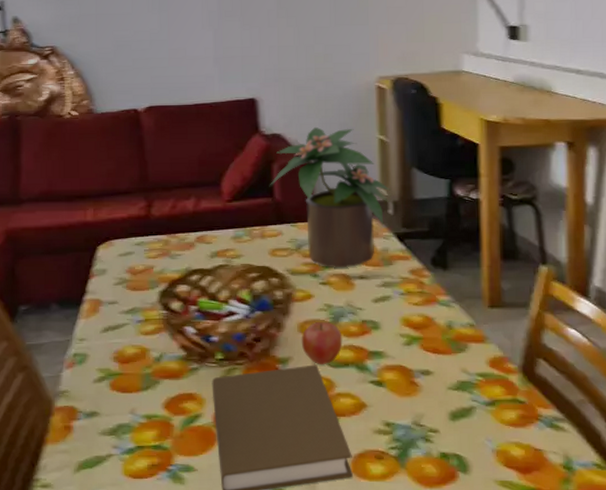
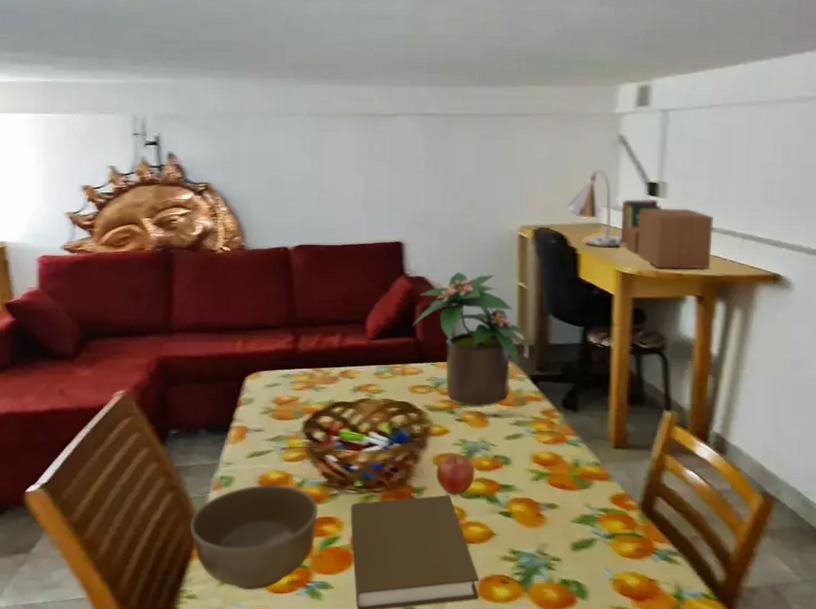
bowl: none [42,360,178,477] -> present [189,484,319,590]
table lamp: none [425,15,490,96] -> present [567,169,627,248]
books: none [481,42,524,87] -> present [619,198,661,240]
cardboard box: none [487,51,580,115] -> present [625,208,713,270]

